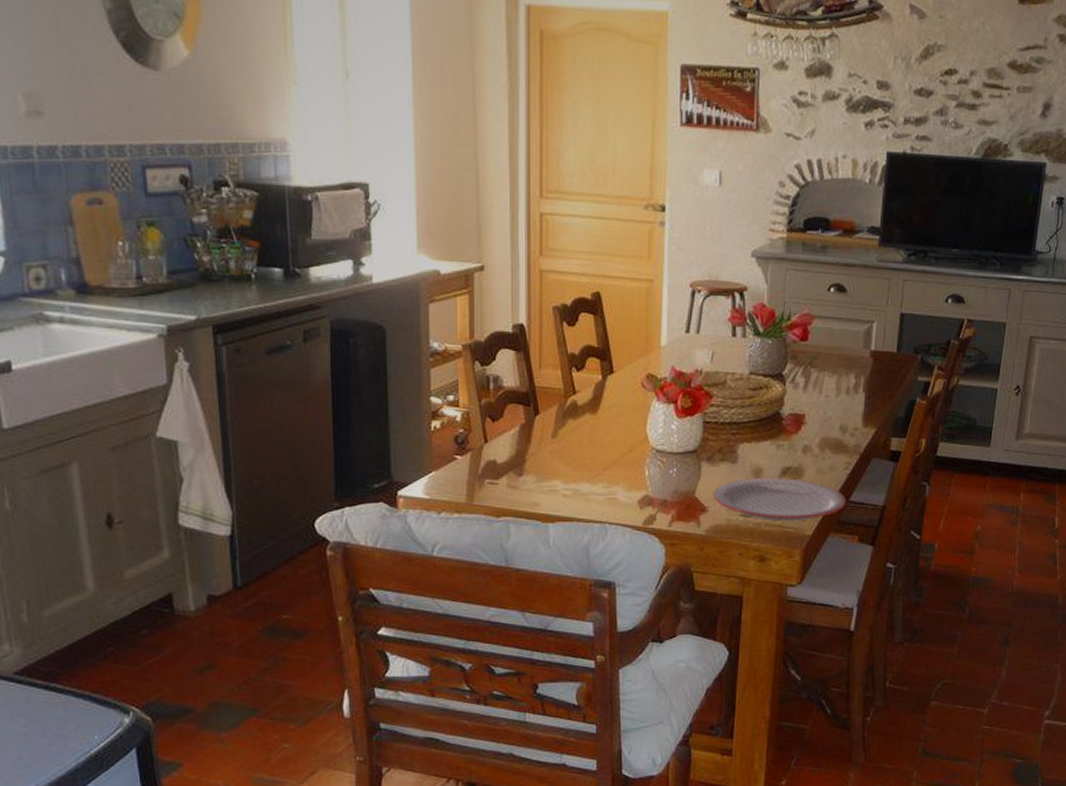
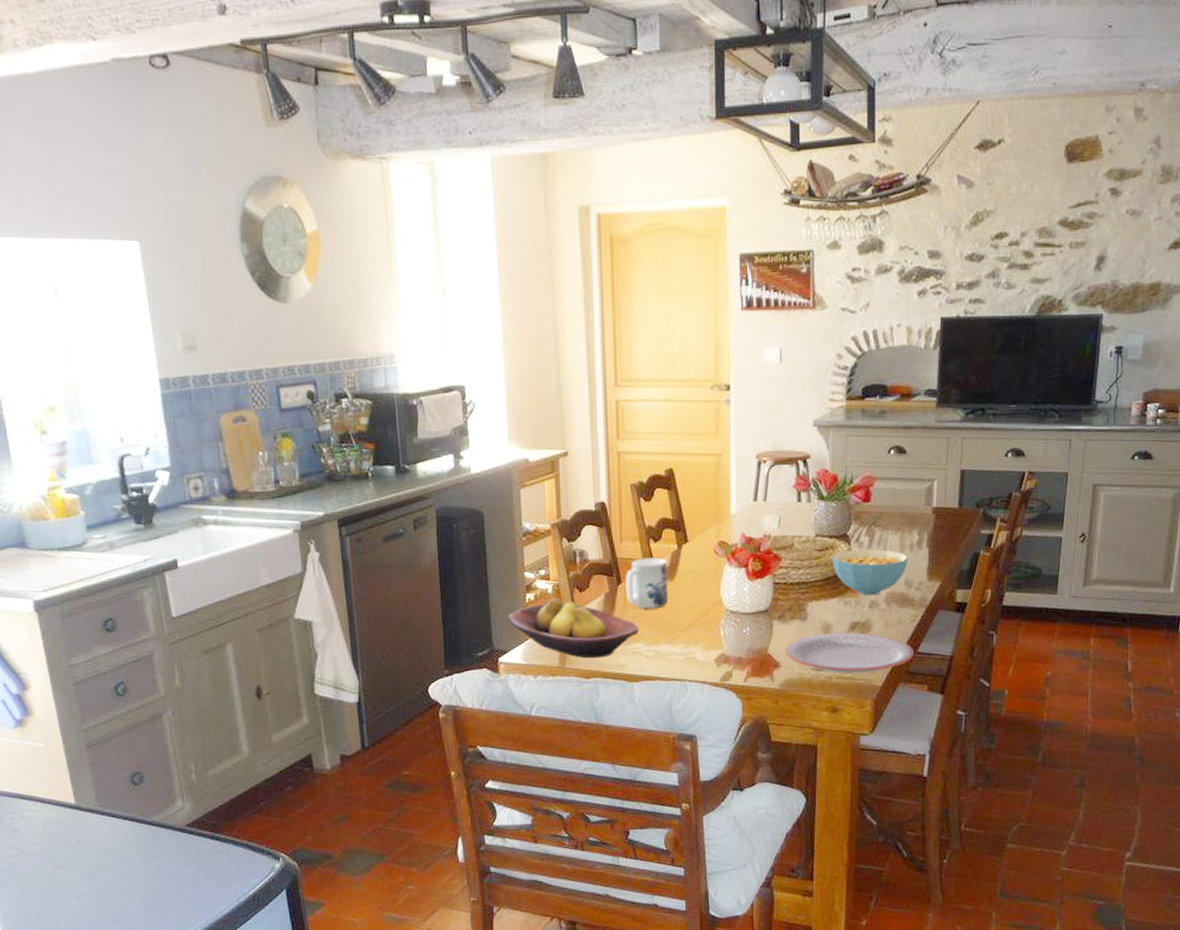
fruit bowl: none [409,426,556,495] -> present [508,597,639,659]
mug: none [544,388,591,444] -> present [626,557,669,609]
cereal bowl: none [766,390,844,440] -> present [832,549,908,596]

